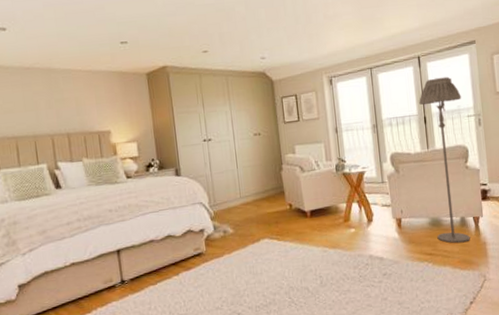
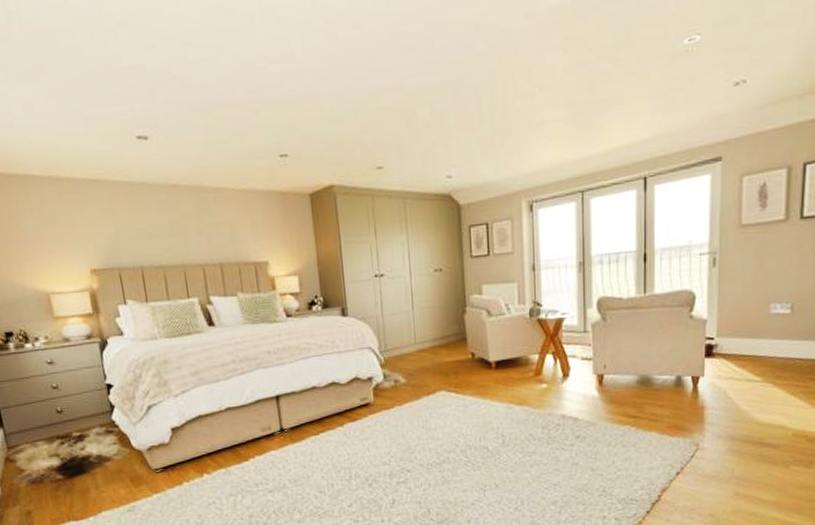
floor lamp: present [419,76,470,244] -> none [640,203,695,406]

